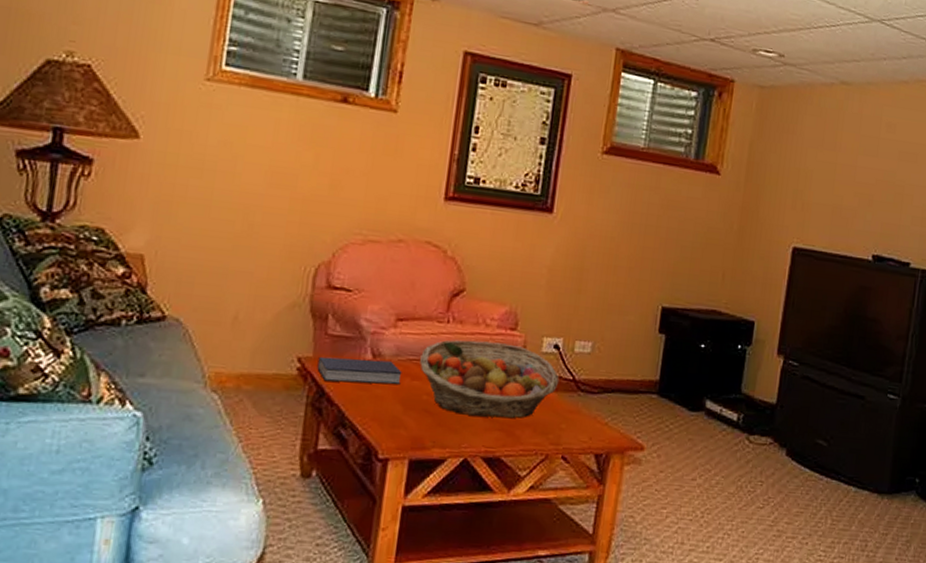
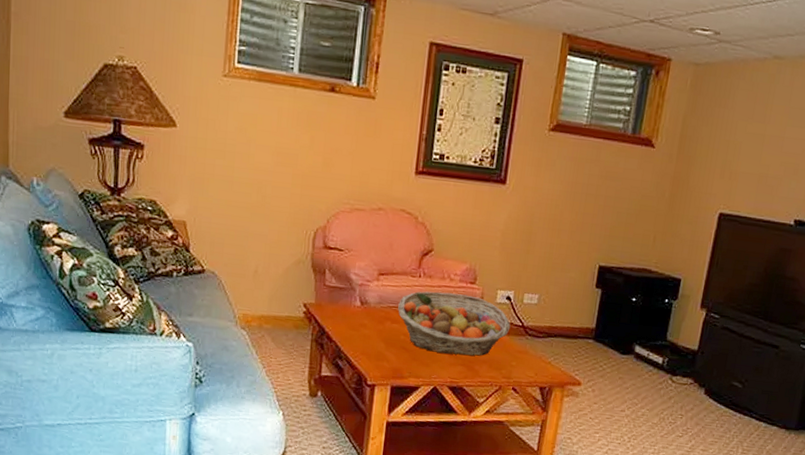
book: present [317,356,402,385] -> none [318,303,384,327]

